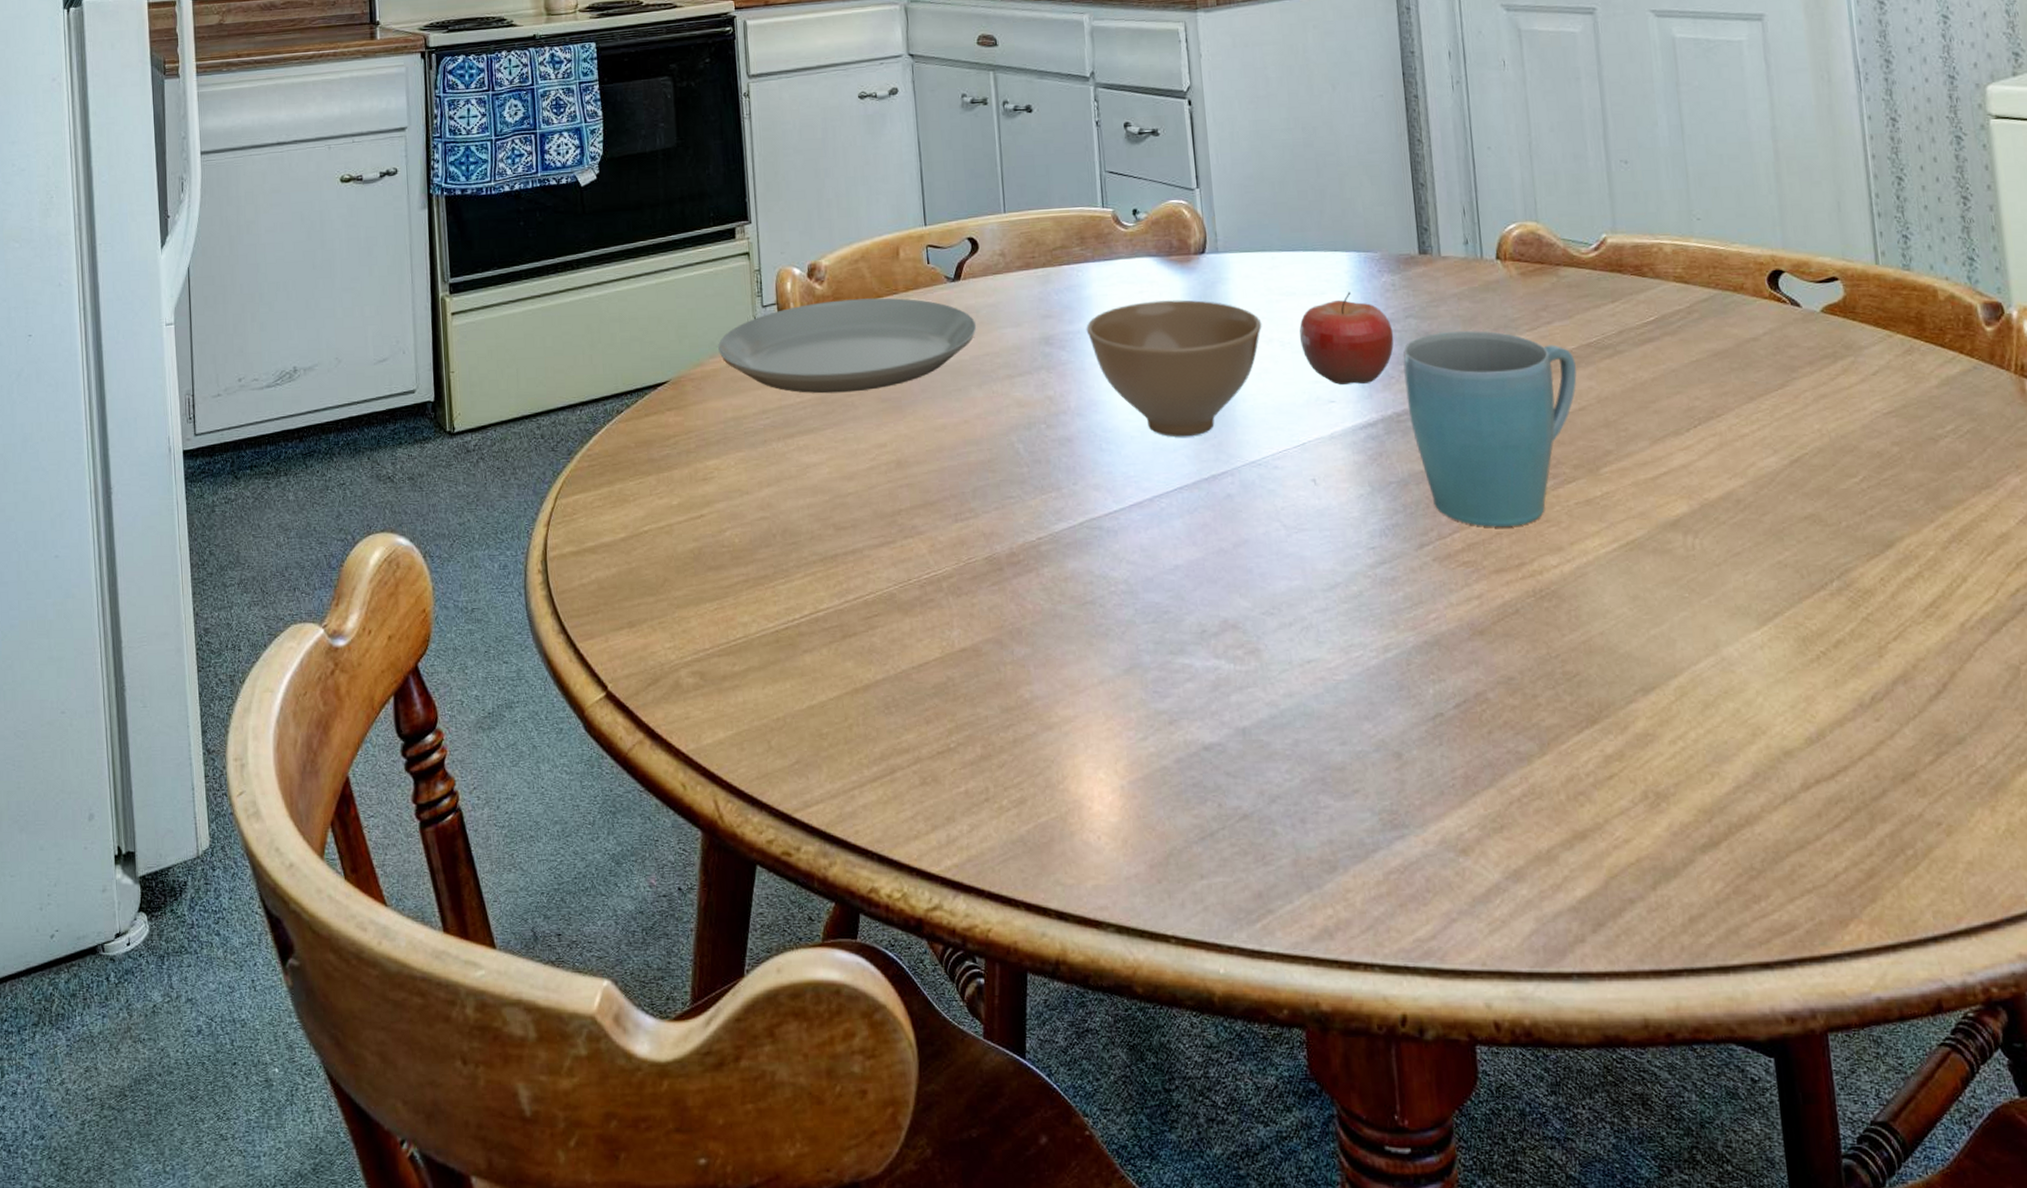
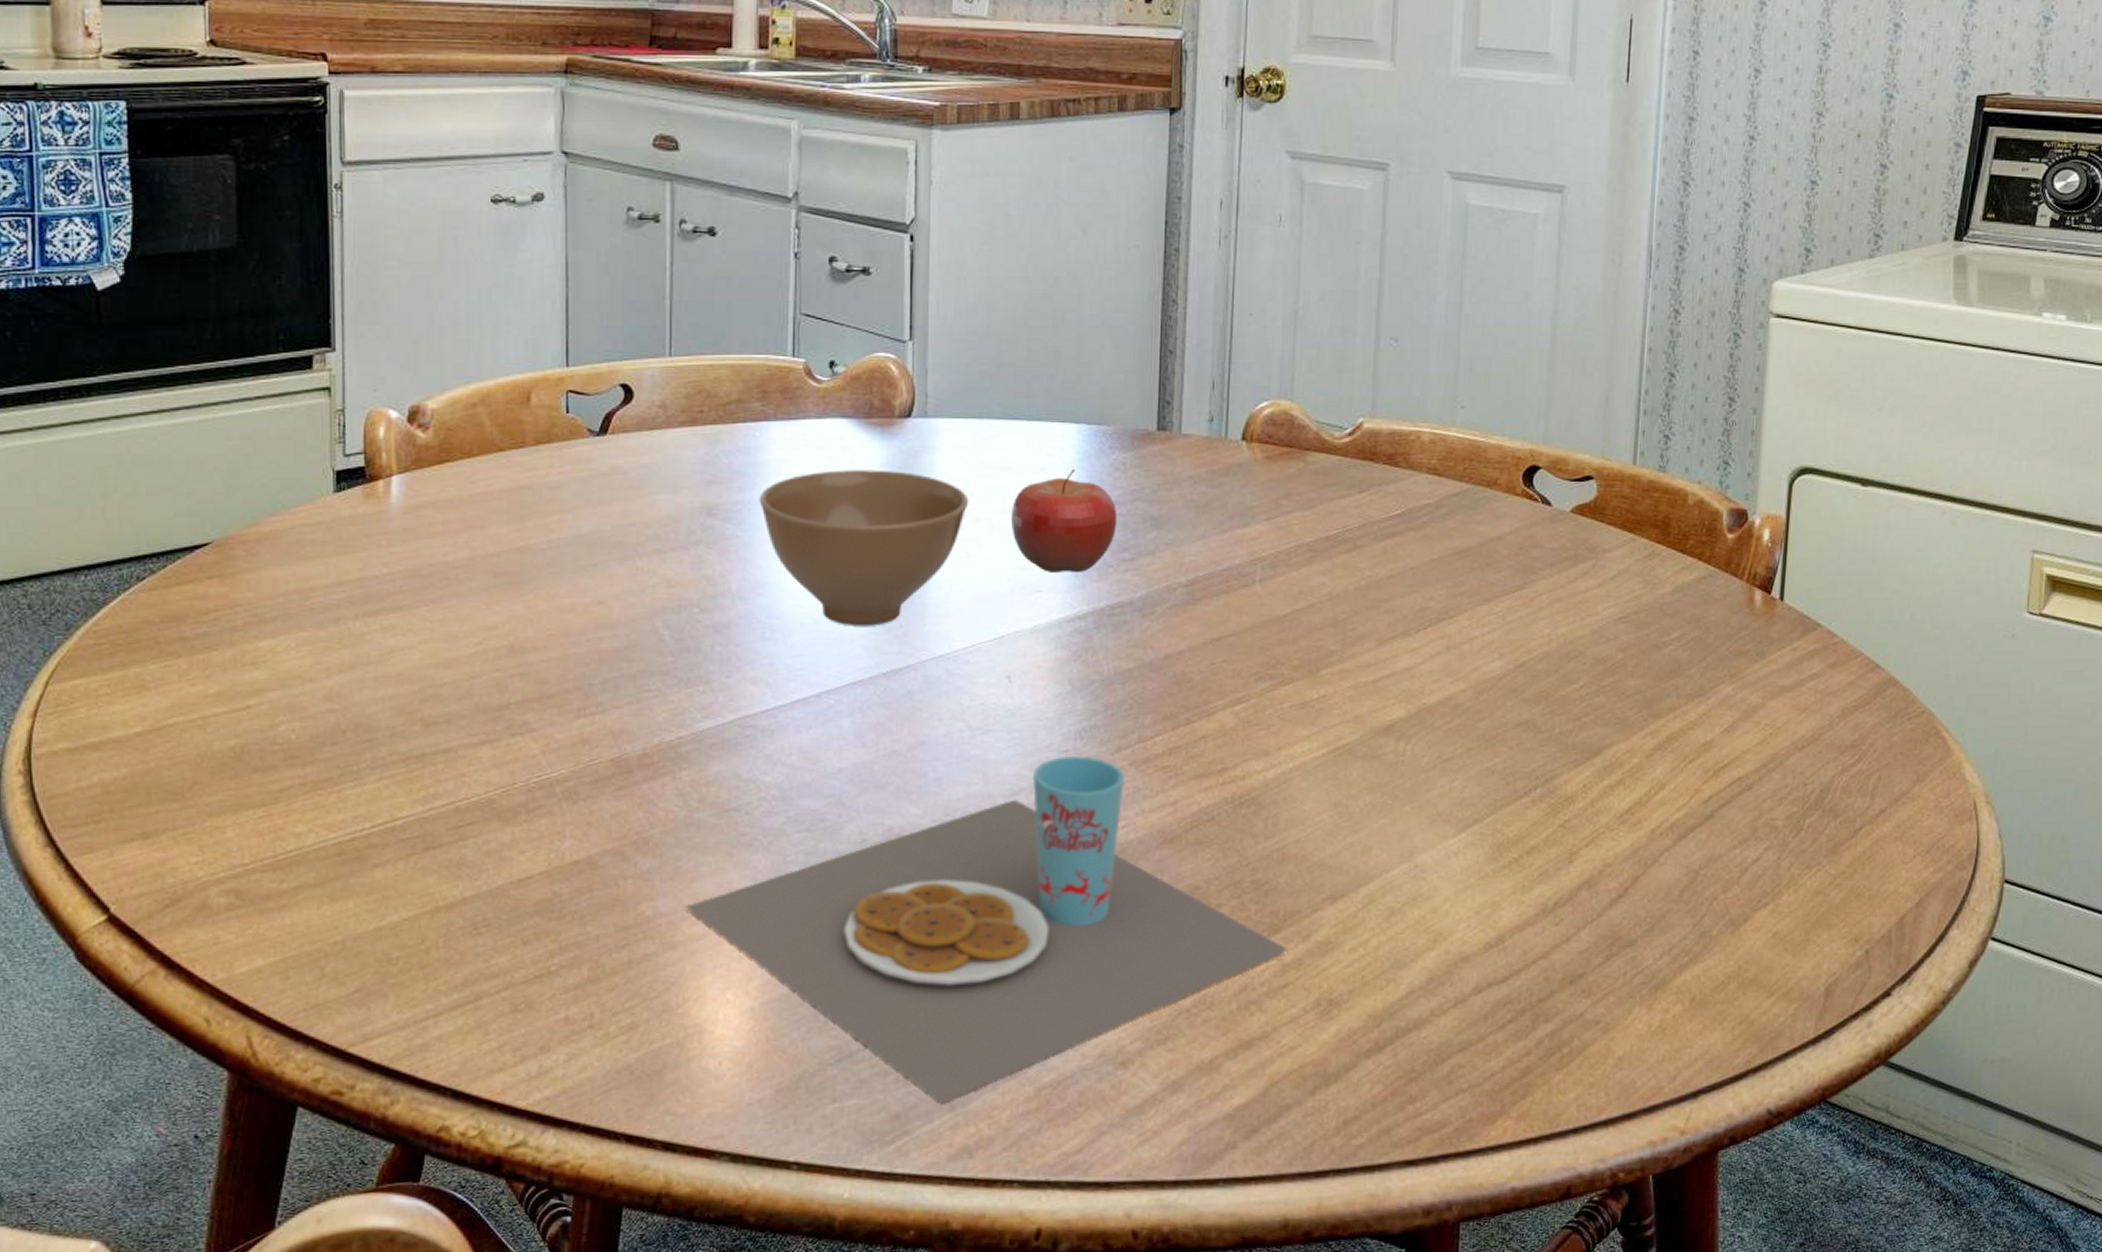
plate: present [718,298,977,394] -> none [281,451,623,564]
place setting: none [1057,551,1609,884] -> present [685,755,1289,1104]
mug: present [1403,330,1577,527] -> none [1123,517,1311,730]

